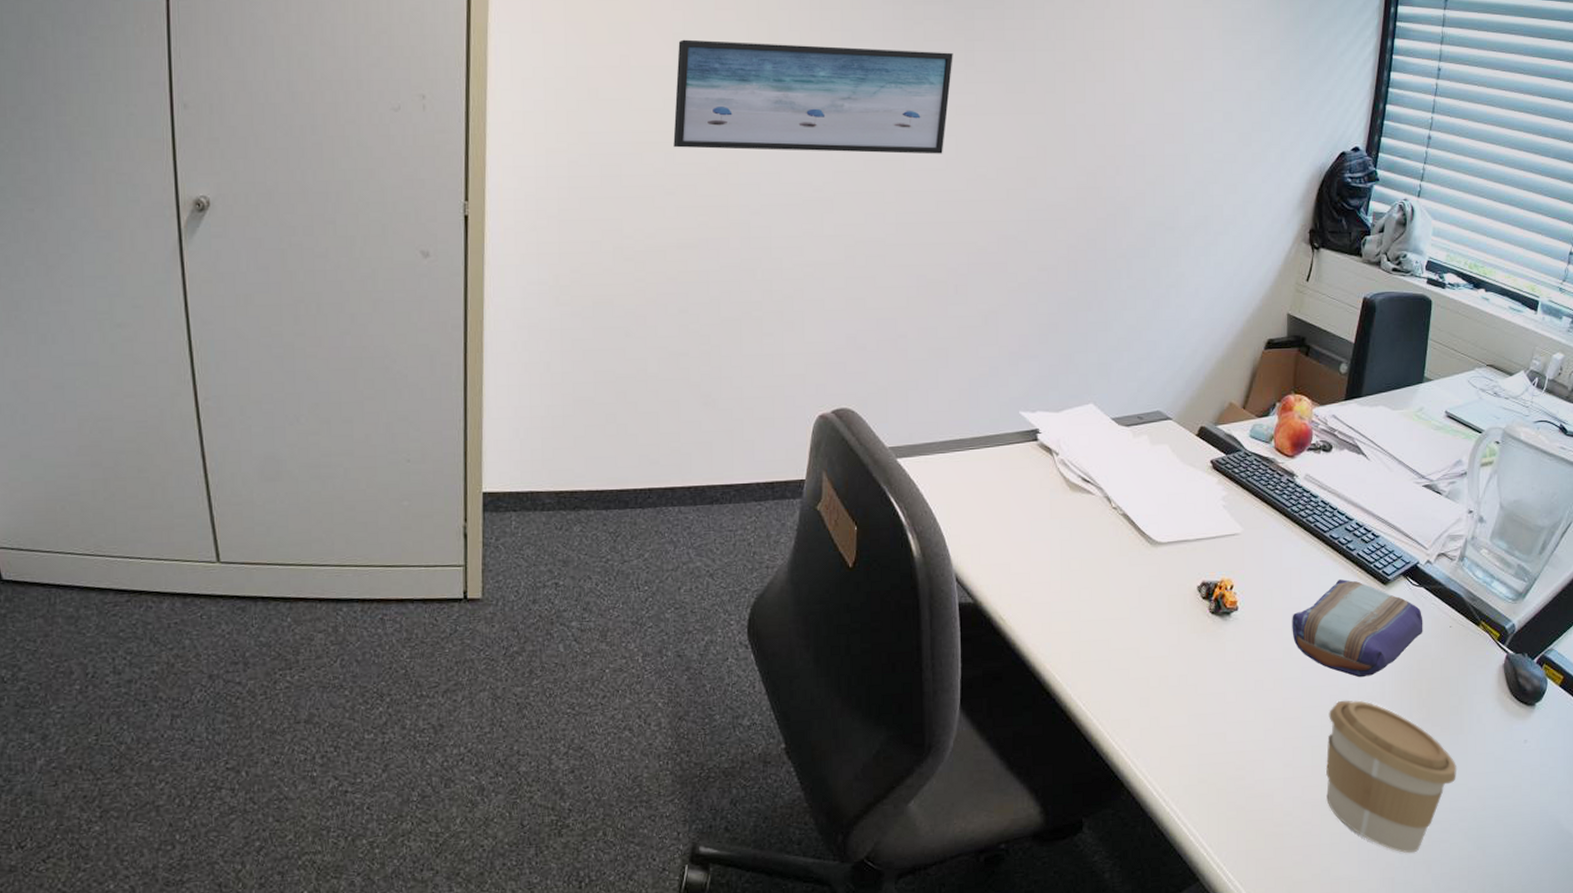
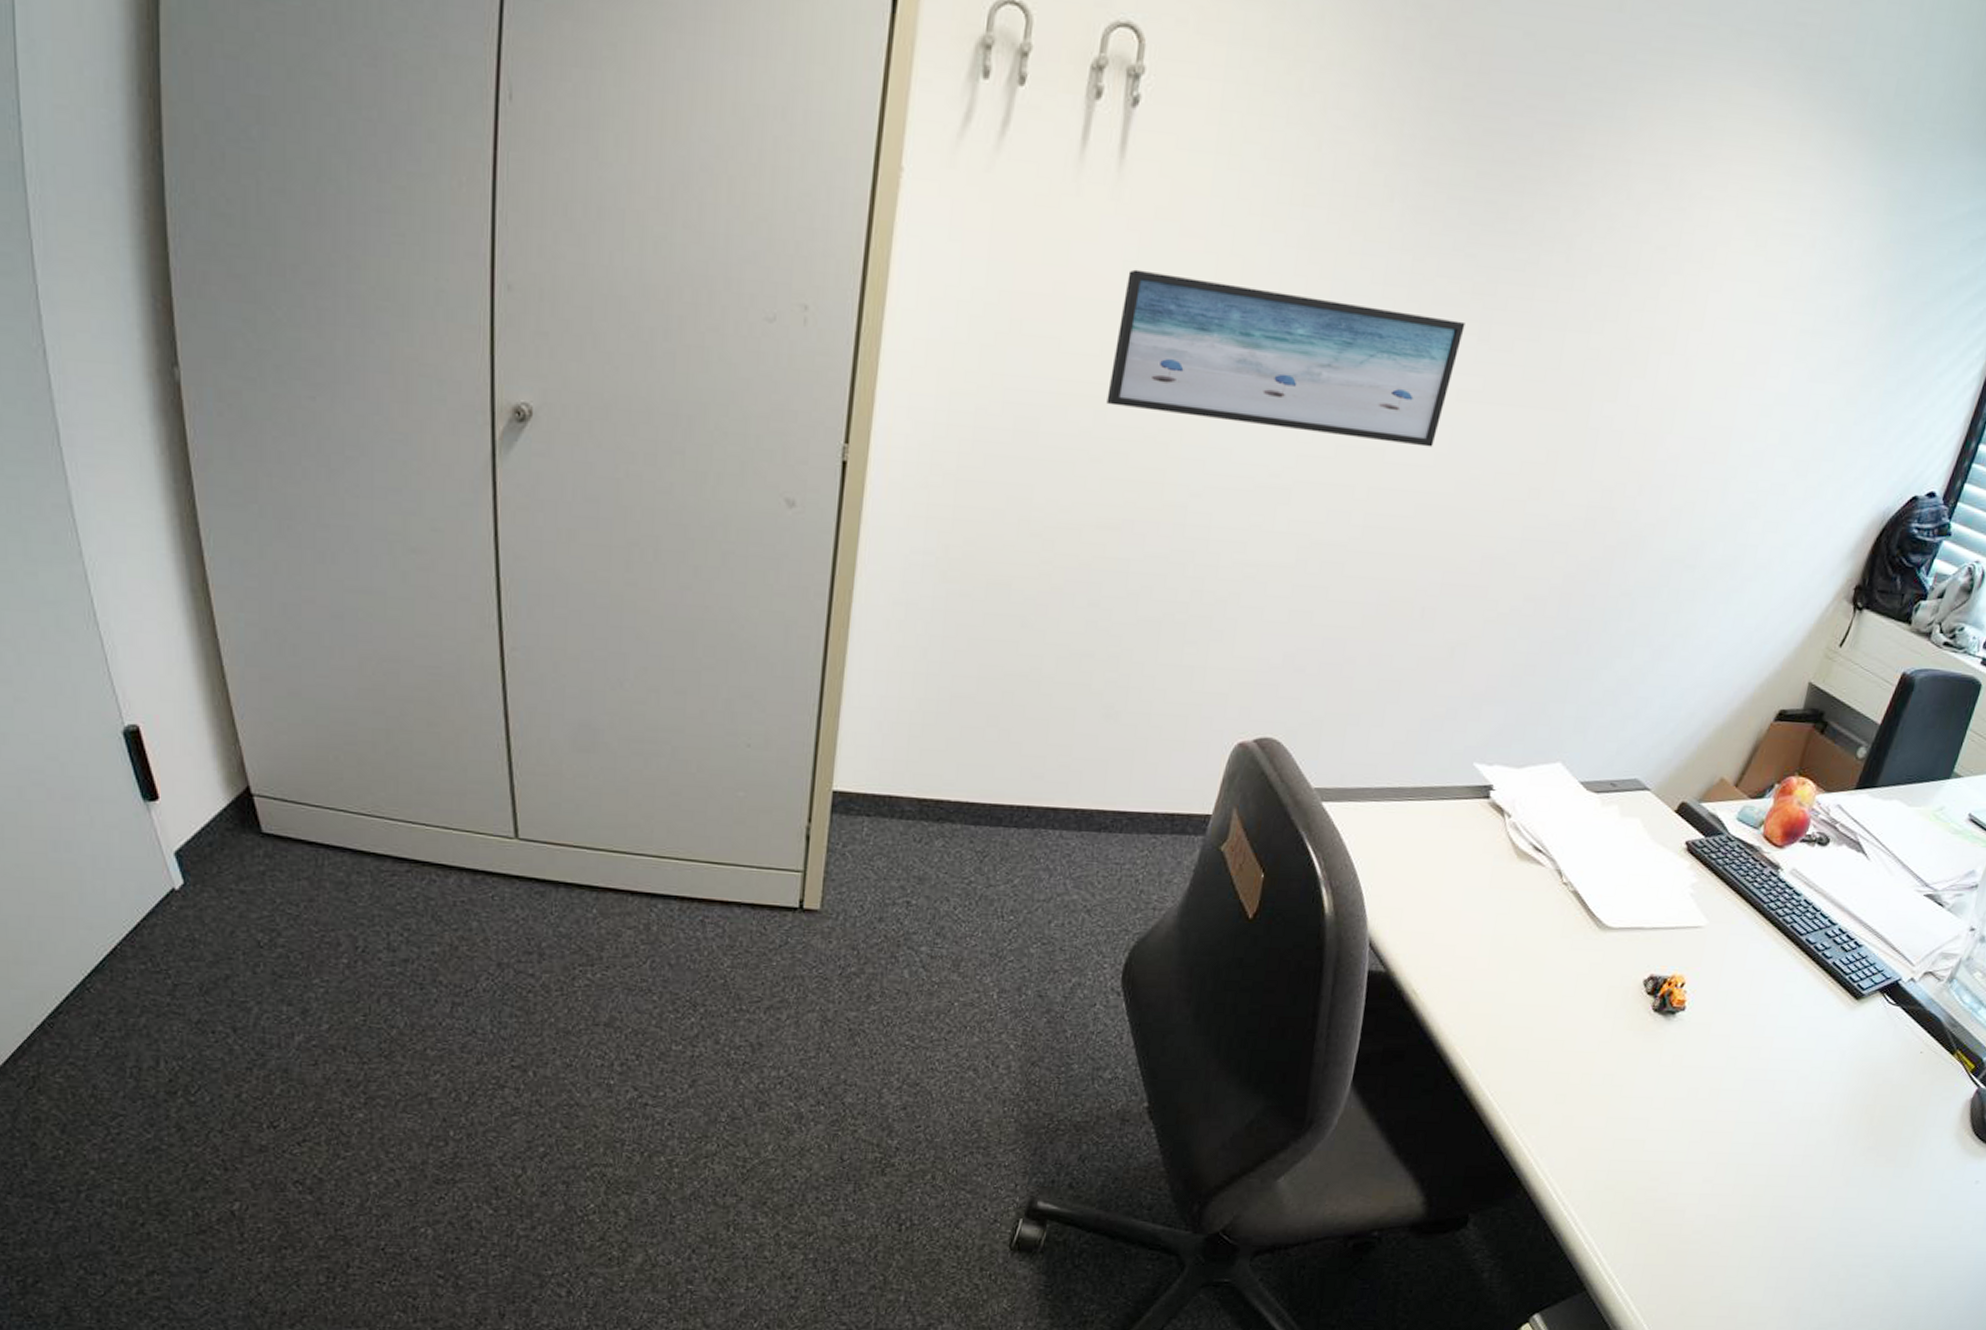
pencil case: present [1292,579,1423,678] -> none [1741,989,1893,1097]
coffee cup: present [1325,700,1458,854] -> none [1743,1118,1896,1285]

